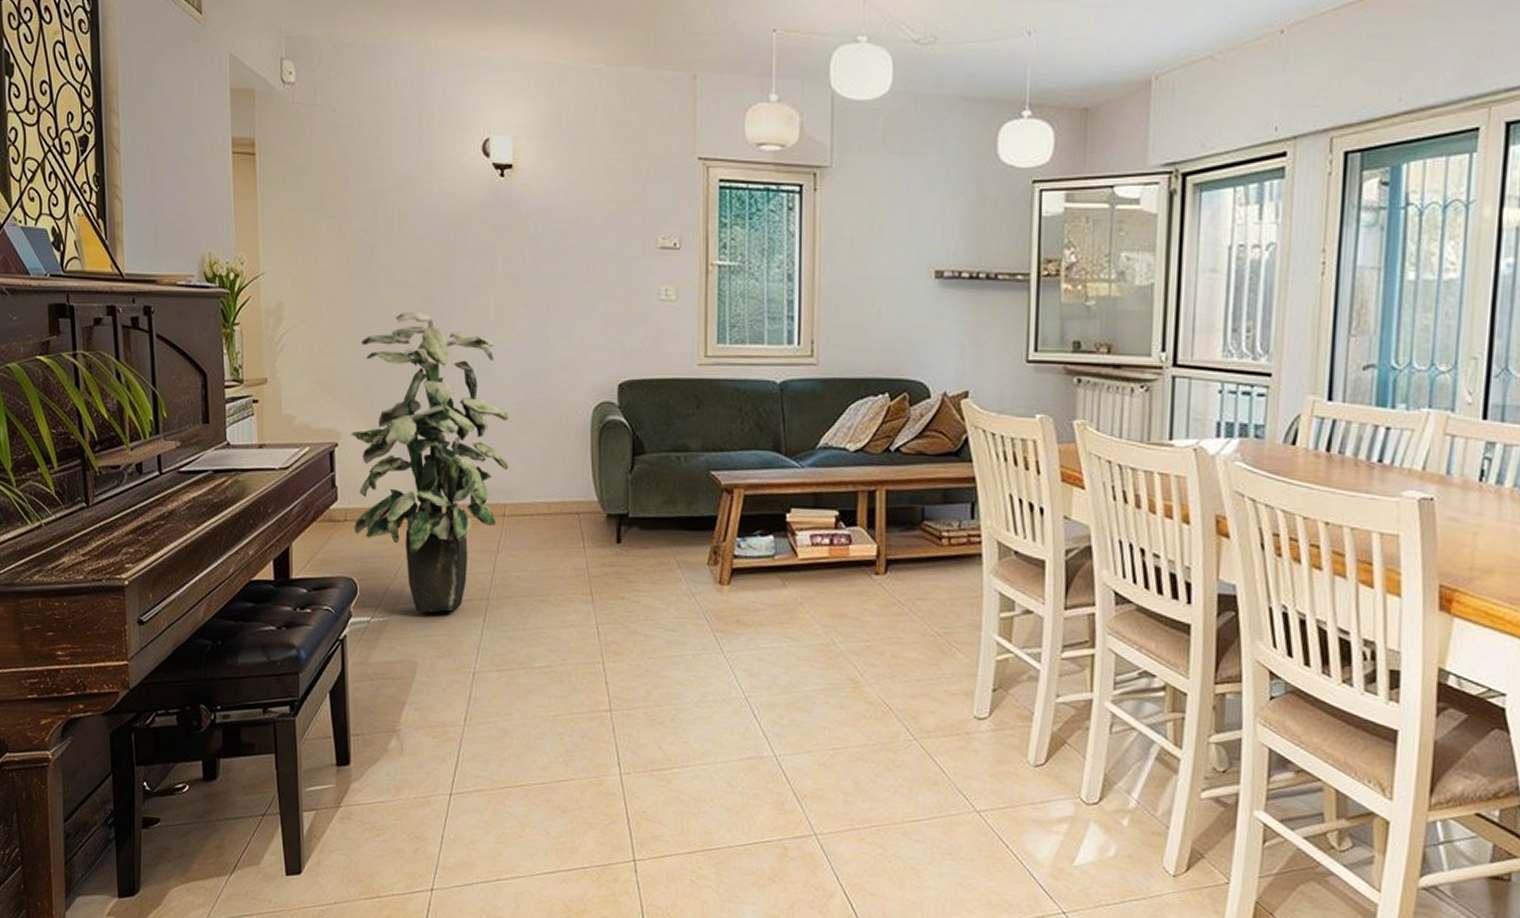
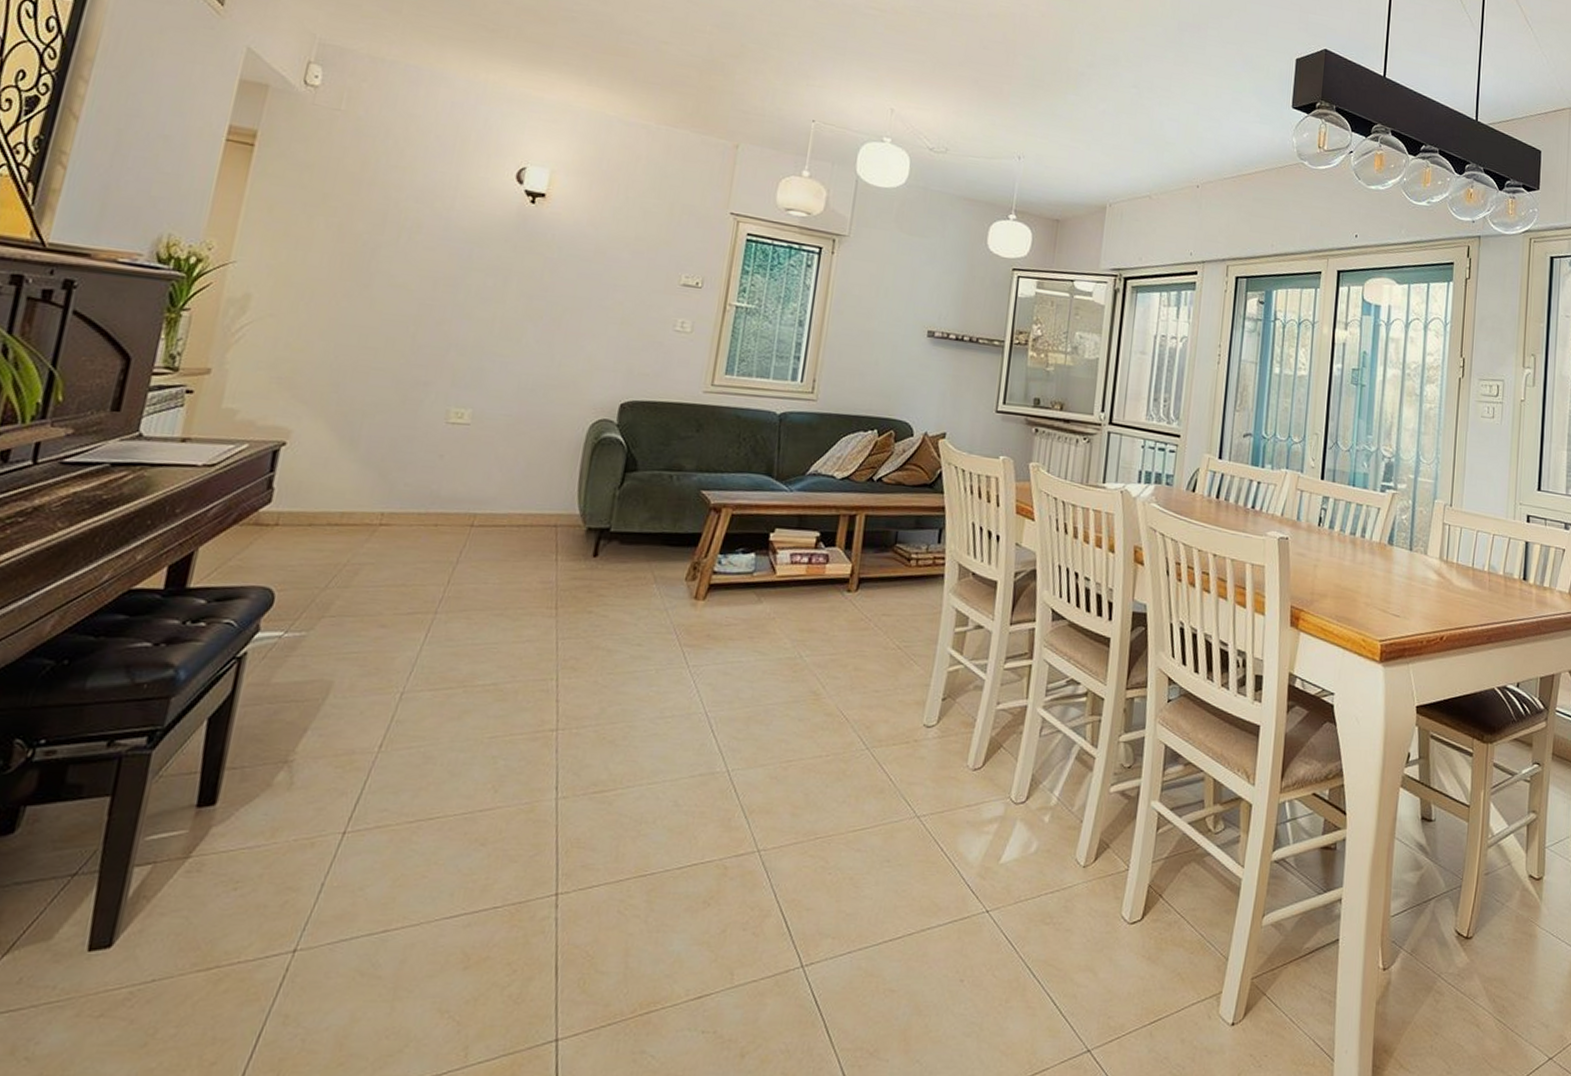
indoor plant: present [350,311,509,613] -> none [284,316,497,627]

